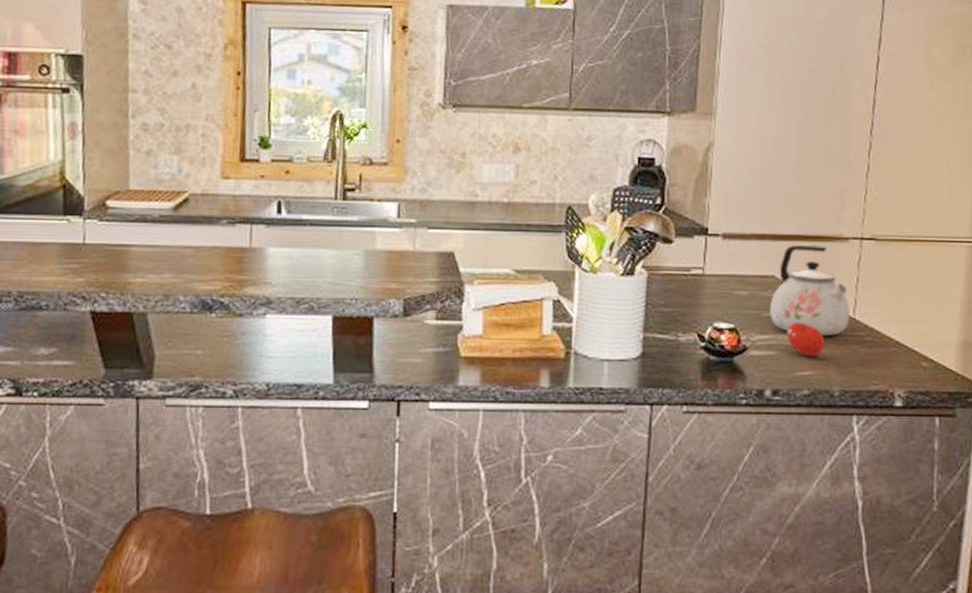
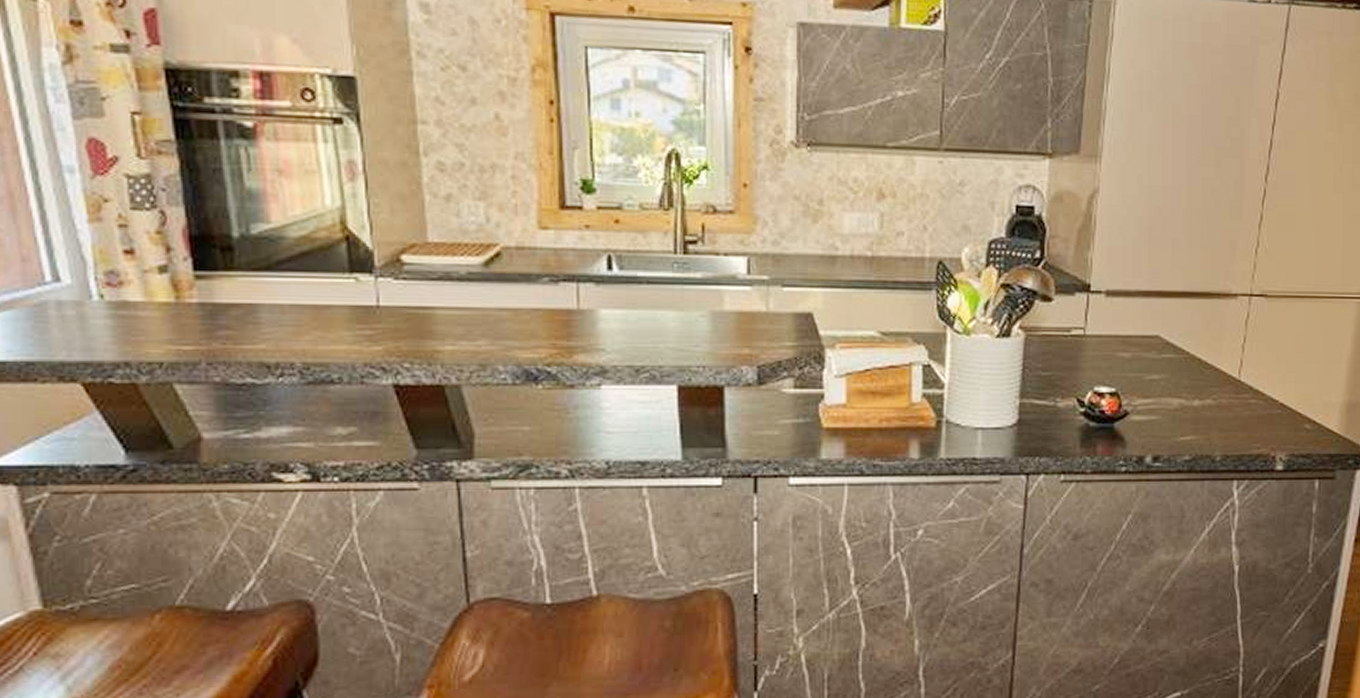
kettle: present [770,244,851,336] -> none [1153,301,1236,399]
fruit: present [787,322,825,357] -> none [1170,385,1208,421]

